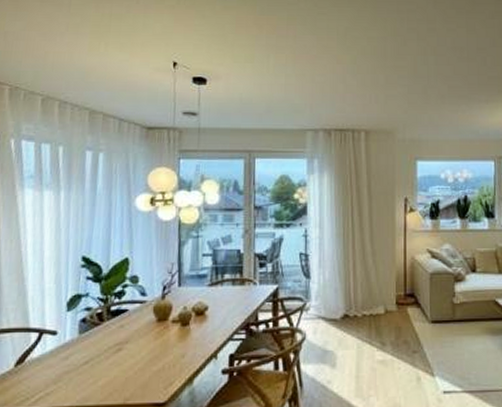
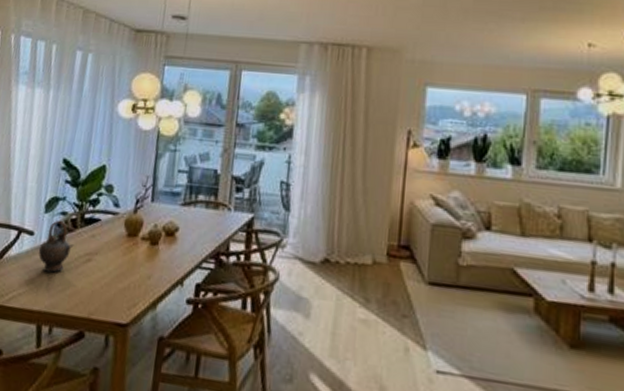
teapot: none [64,316,102,368] -> present [38,220,74,273]

